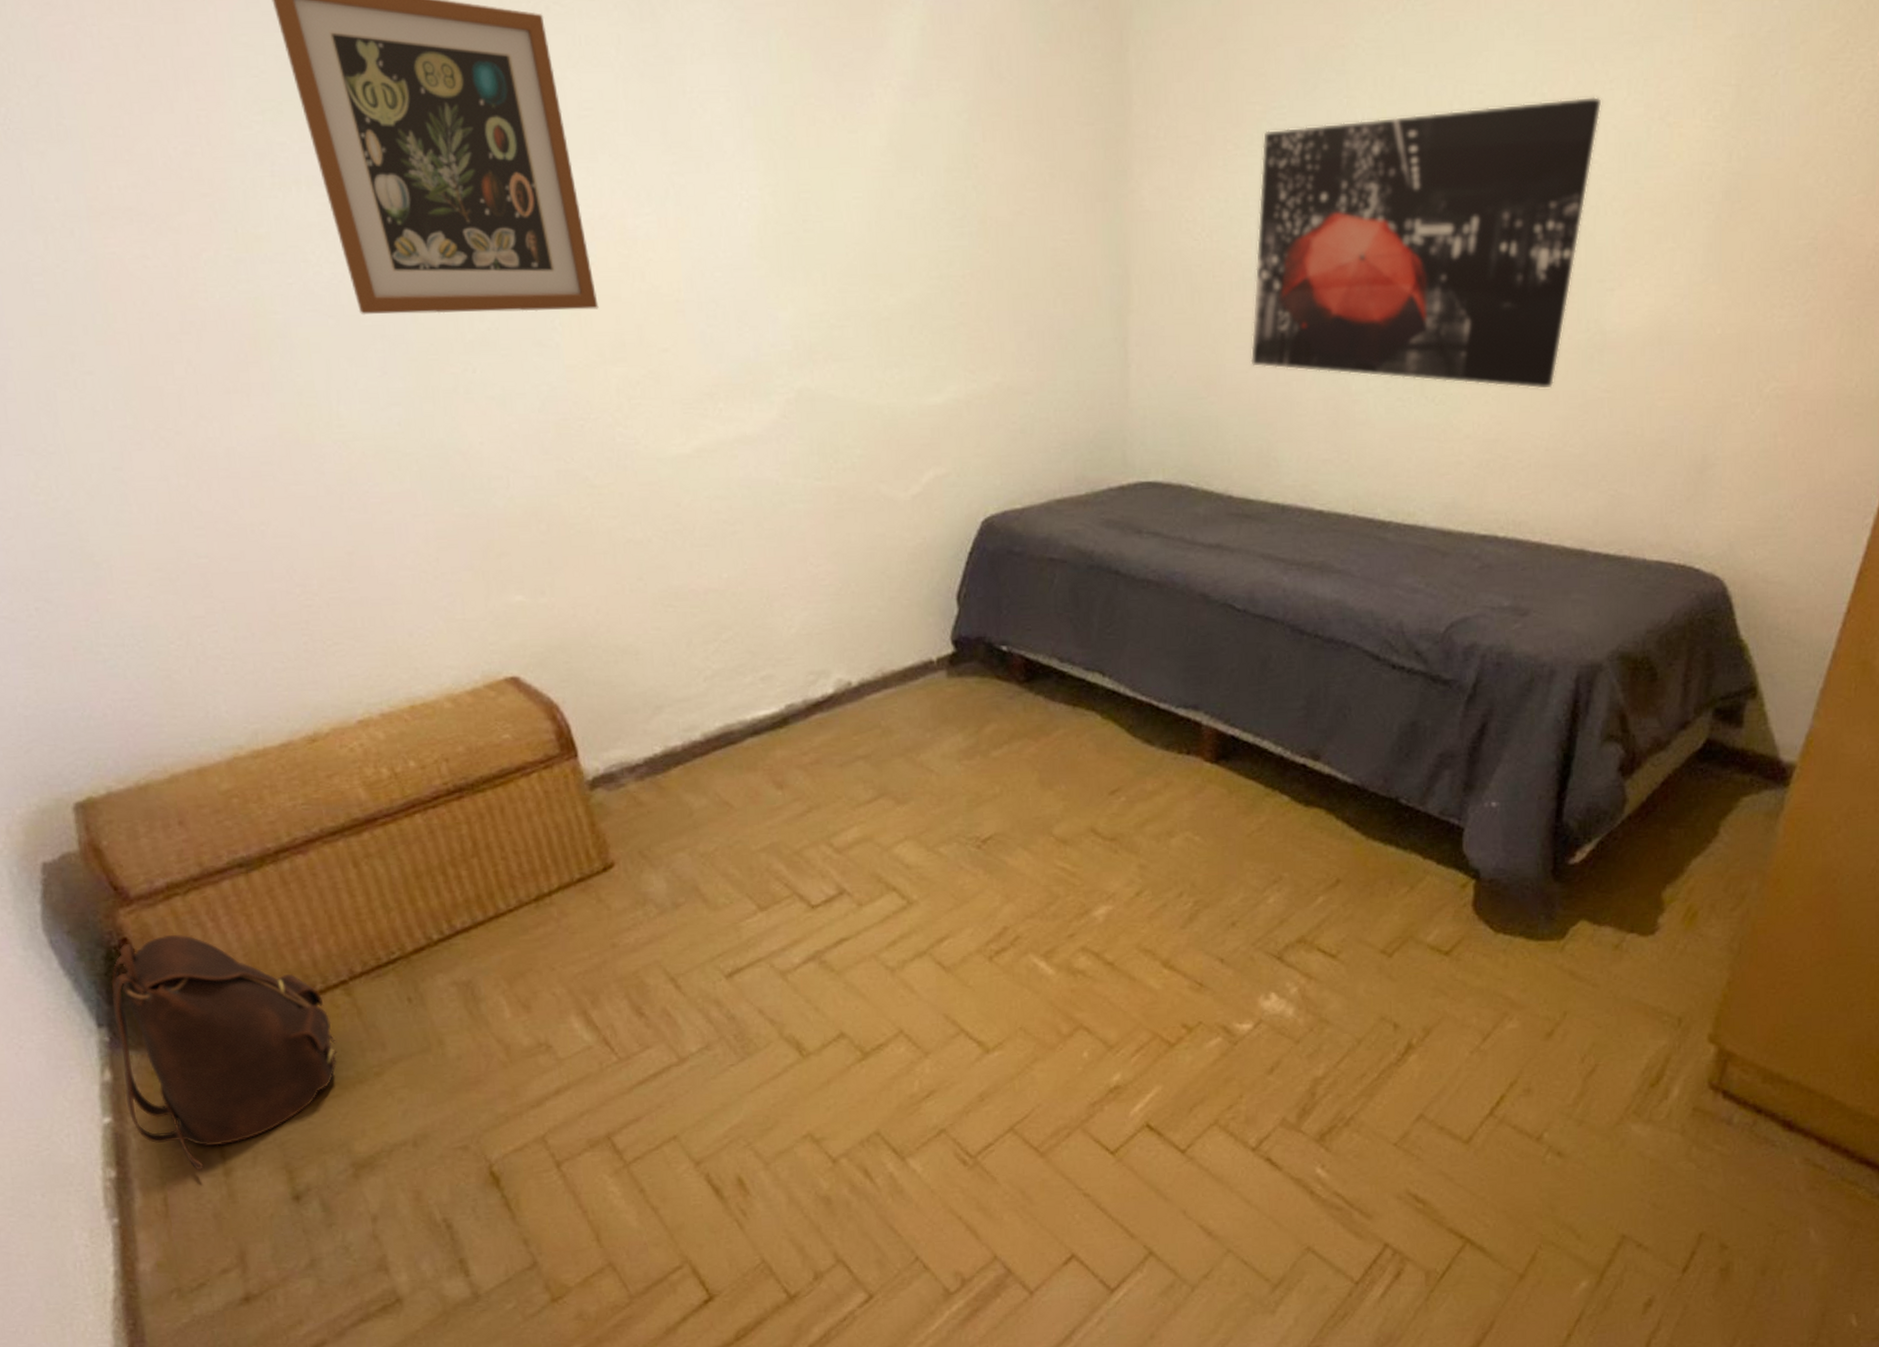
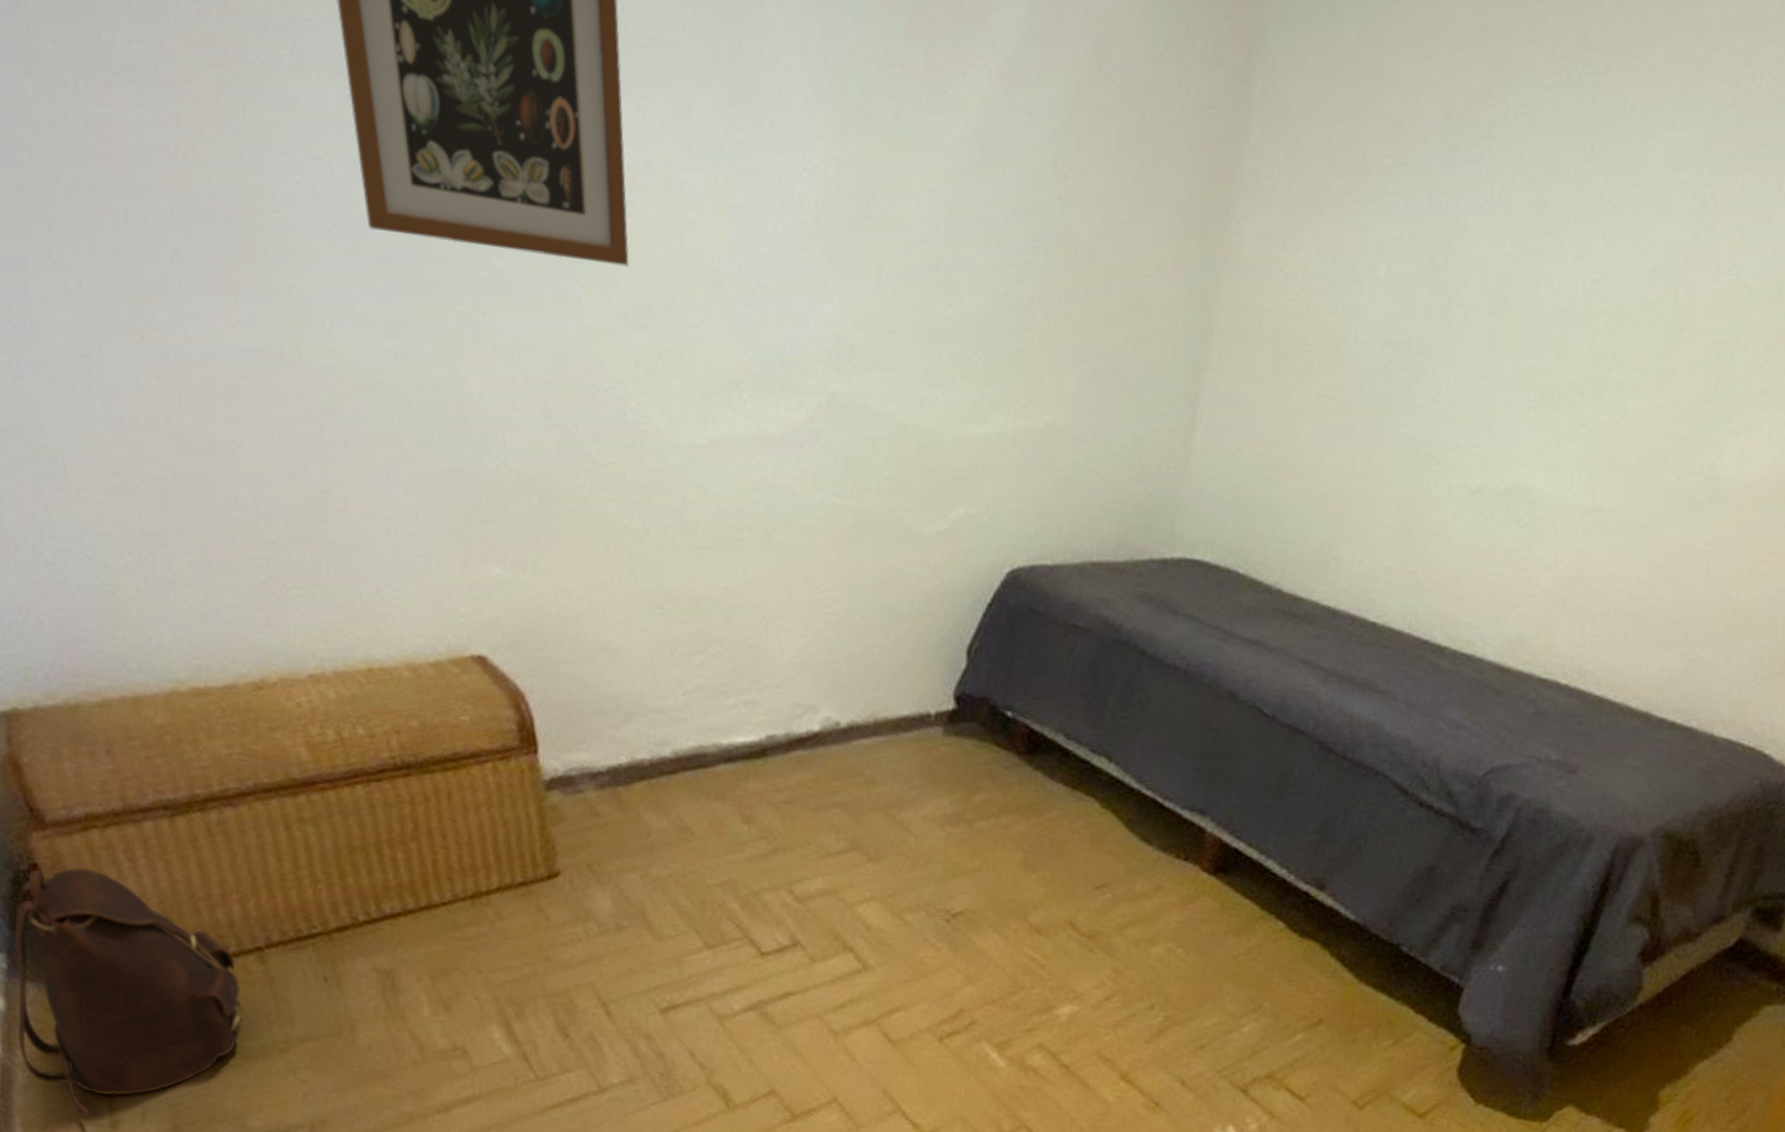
wall art: present [1250,96,1602,390] -> none [1328,189,1767,531]

